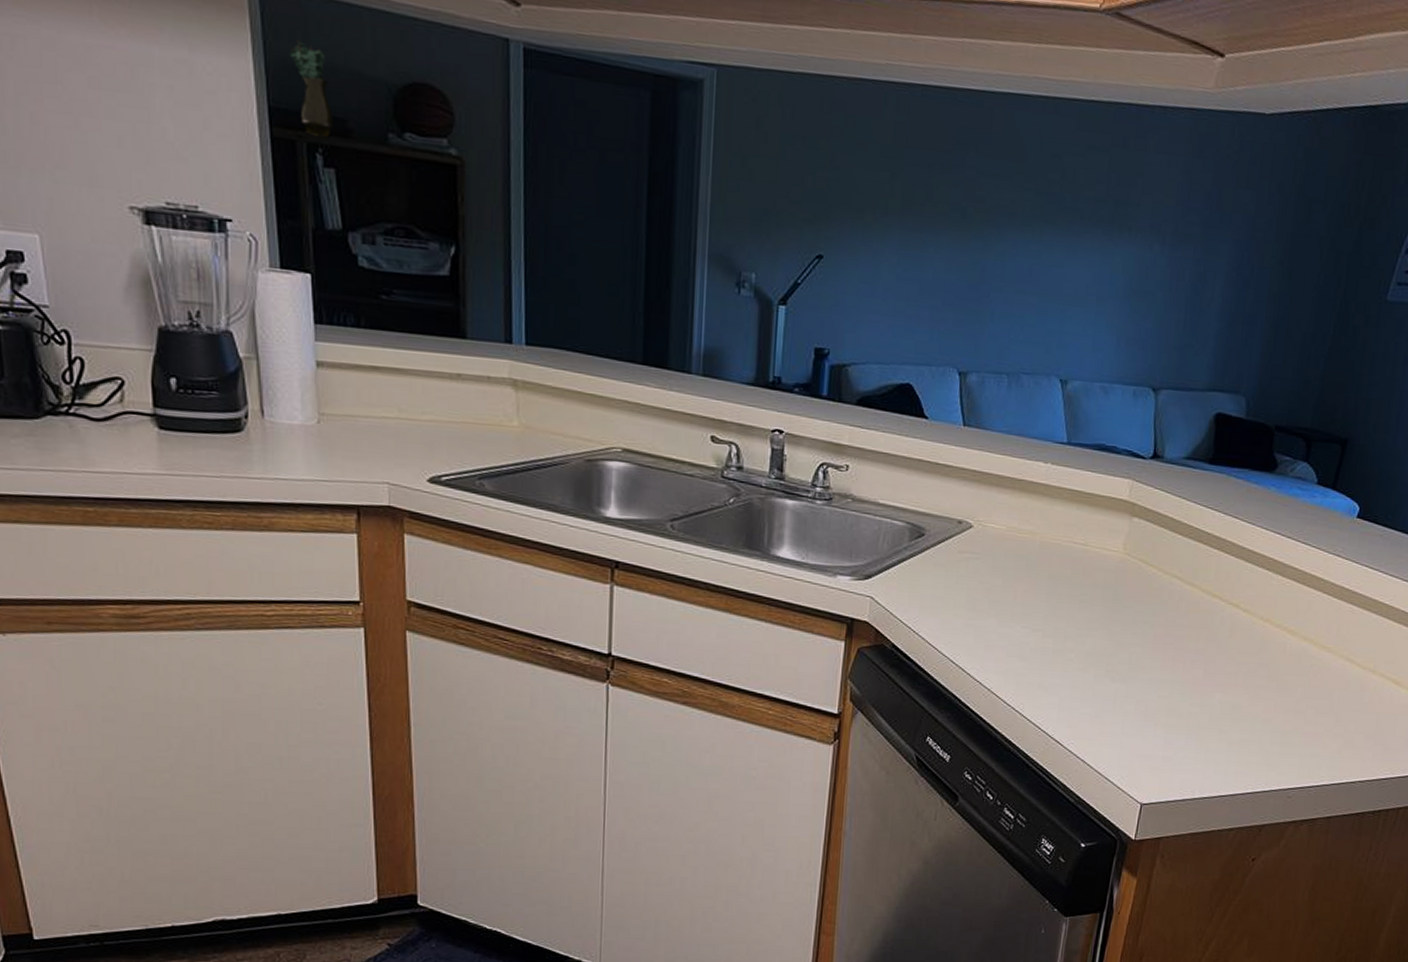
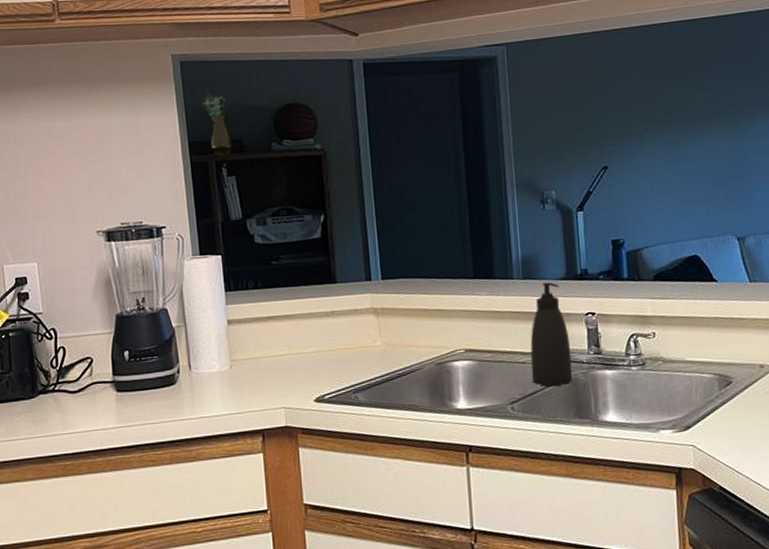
soap dispenser: none [699,384,750,508] -> present [530,282,573,386]

